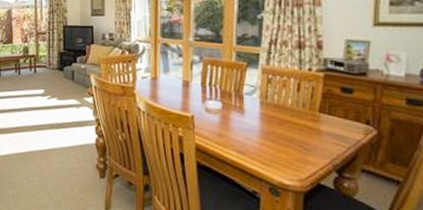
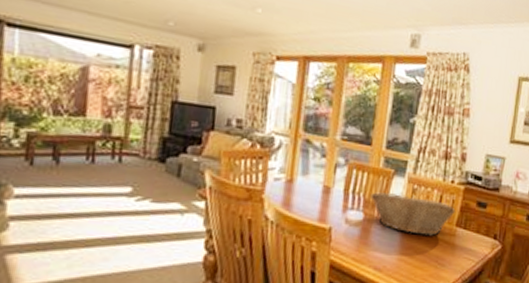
fruit basket: none [225,83,317,122] -> present [369,192,455,236]

